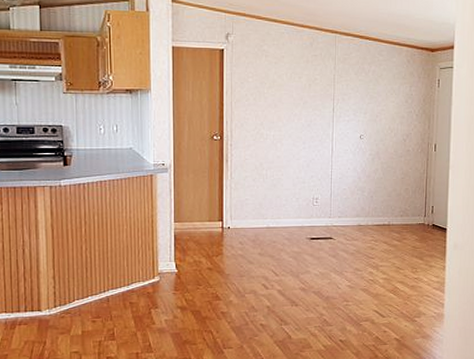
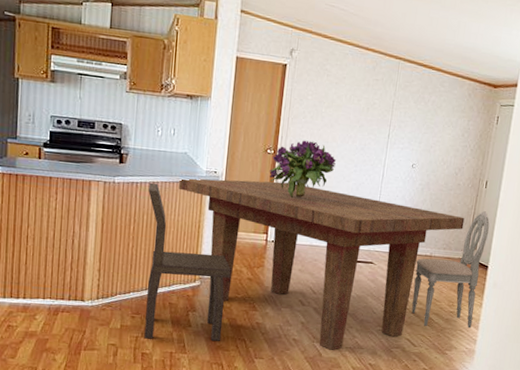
dining chair: none [97,182,190,342] -> present [144,182,232,342]
dining table: none [127,167,418,331] -> present [178,178,465,350]
bouquet: none [218,123,284,182] -> present [269,140,336,198]
dining chair: none [375,174,443,296] -> present [411,211,490,329]

